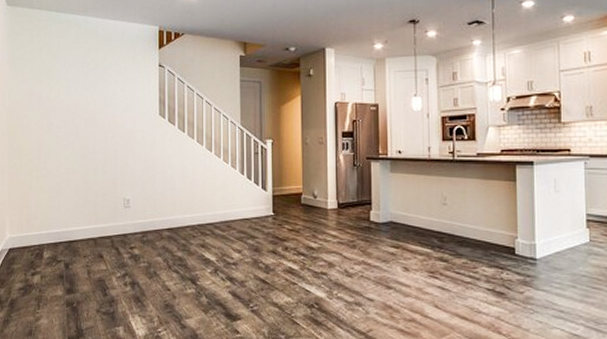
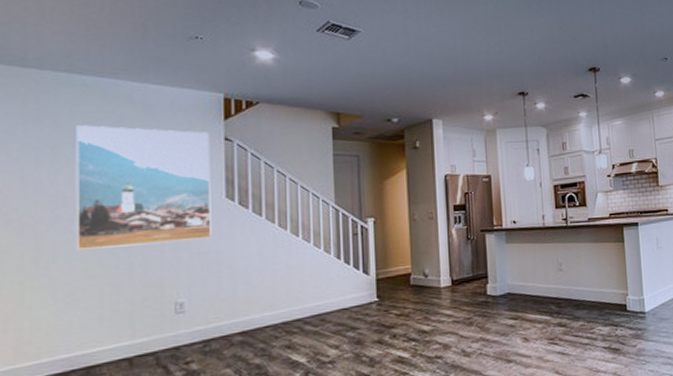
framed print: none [62,53,149,151] -> present [76,125,212,250]

